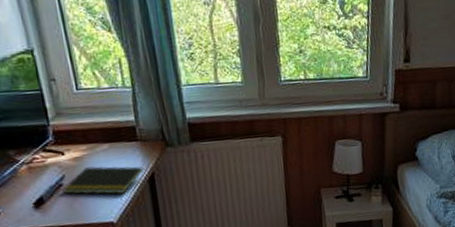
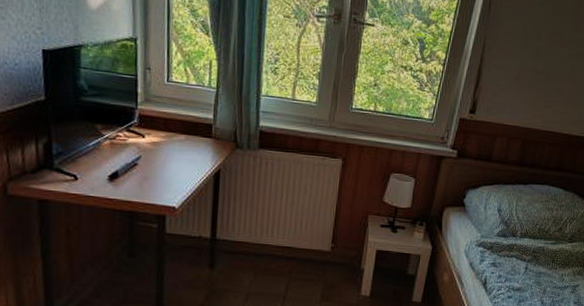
notepad: present [62,166,144,194] -> none [136,153,212,183]

